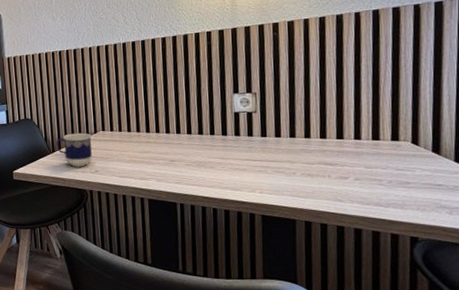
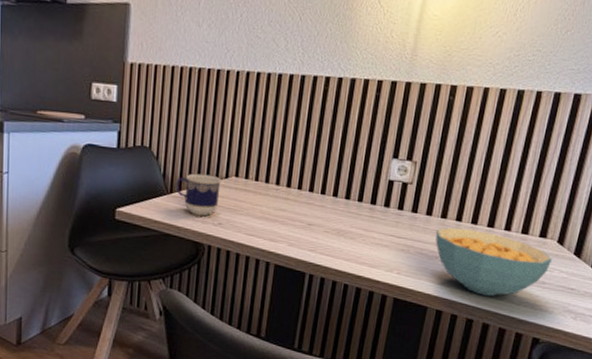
cereal bowl: none [287,143,411,202] -> present [435,227,552,296]

